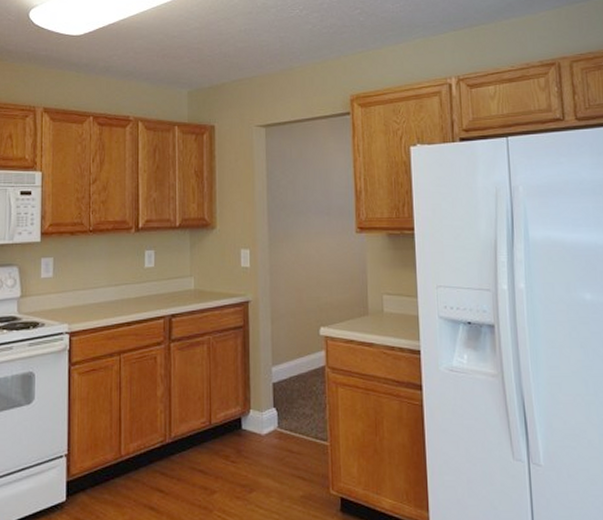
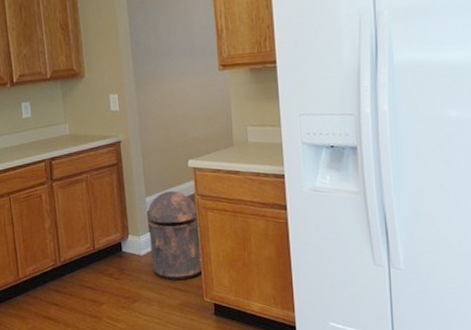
trash can: none [273,360,331,468] -> present [147,190,204,281]

